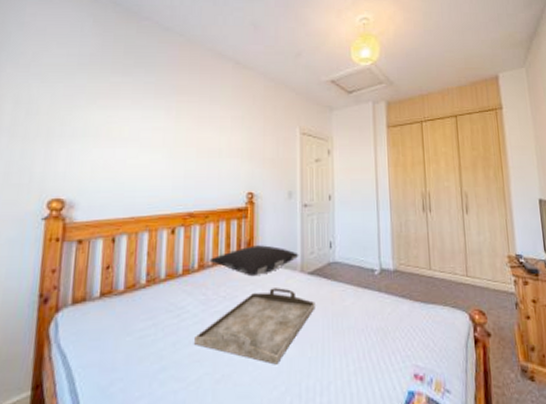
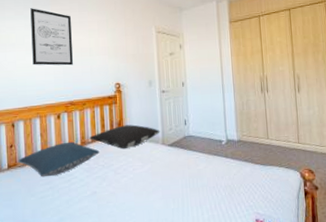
pillow: none [116,264,221,310] -> present [19,141,99,178]
wall art: none [147,97,199,168] -> present [30,8,73,66]
serving tray: present [194,288,315,365] -> none [83,157,175,215]

